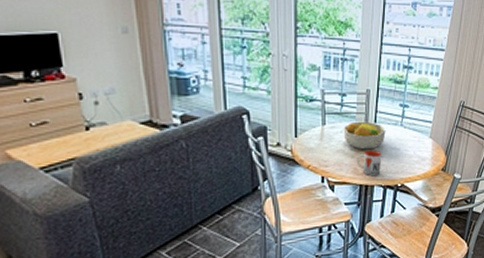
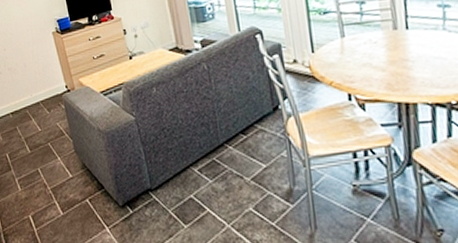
fruit bowl: present [343,121,386,150] -> none [366,28,424,62]
mug: present [356,150,382,175] -> none [388,61,424,91]

